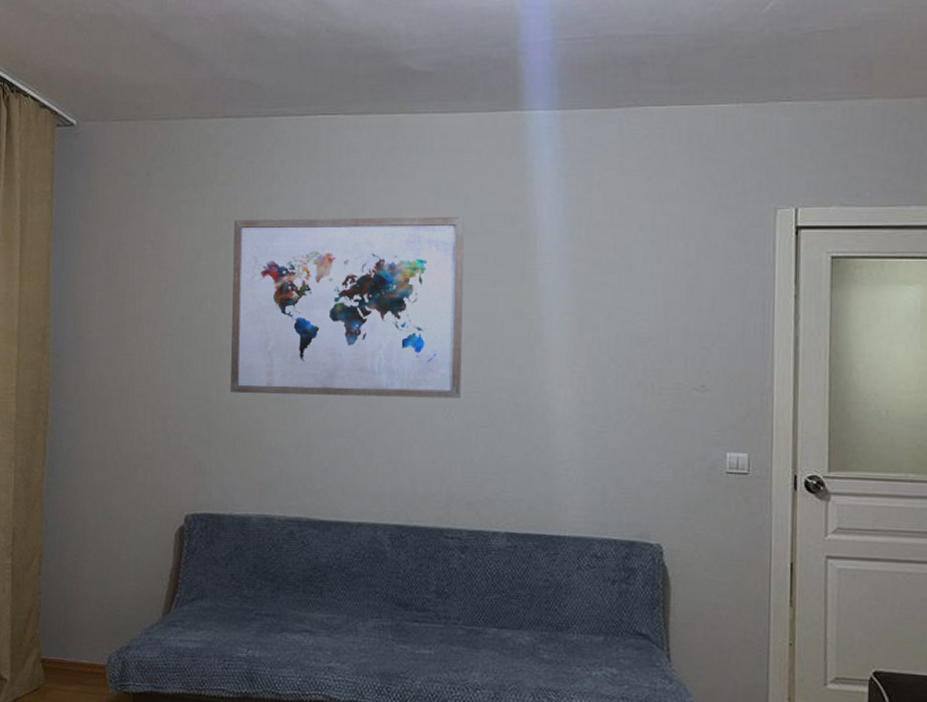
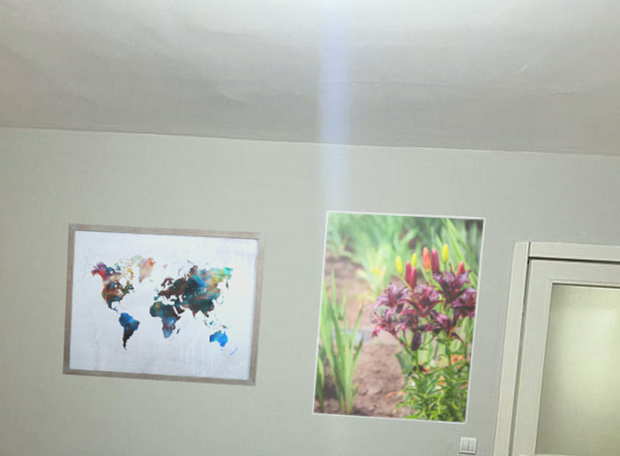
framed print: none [531,183,737,437] -> present [311,210,486,425]

